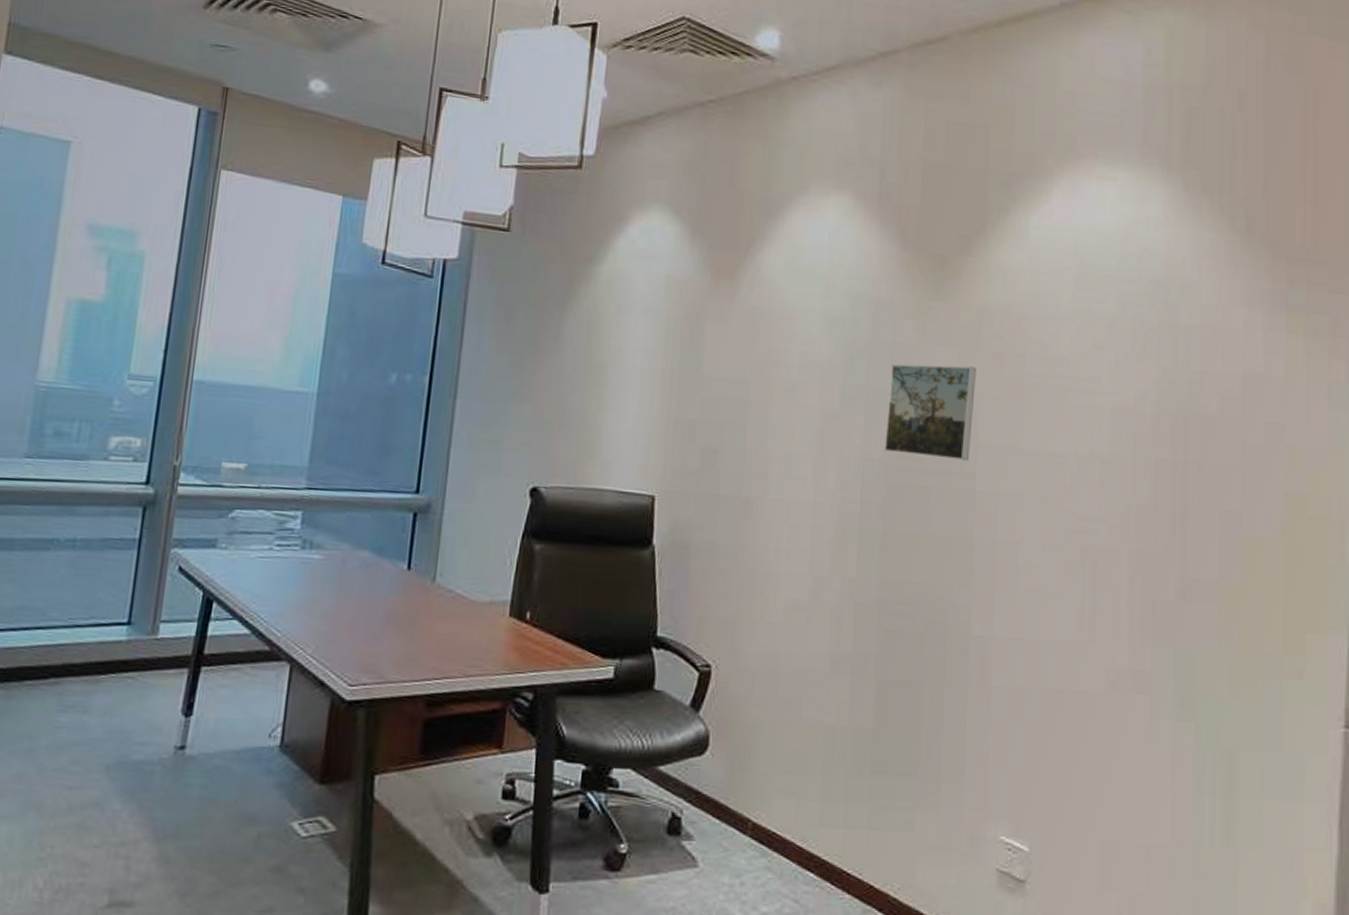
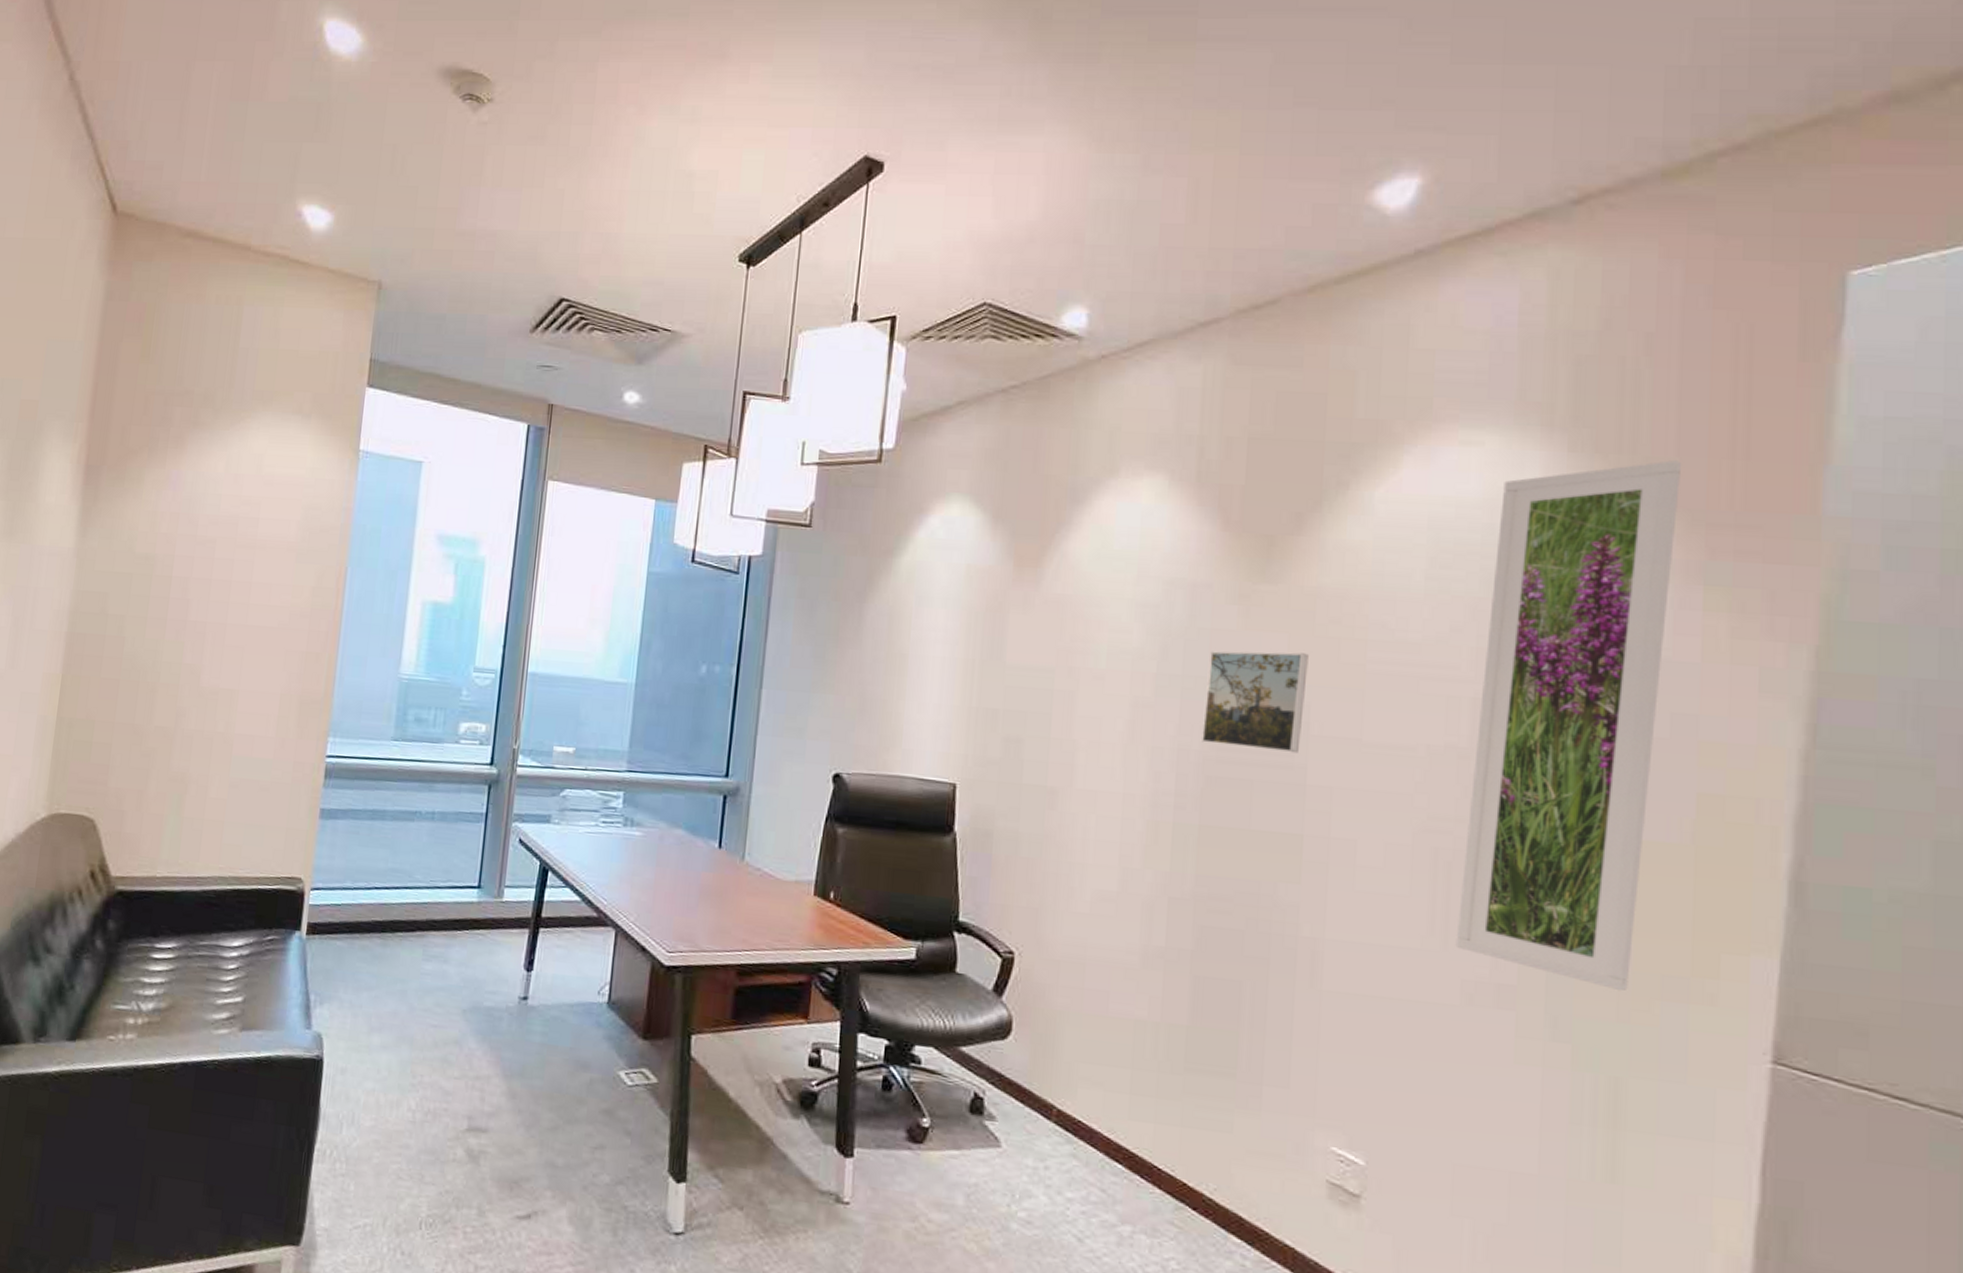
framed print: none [1101,201,1268,672] -> present [1455,460,1682,992]

